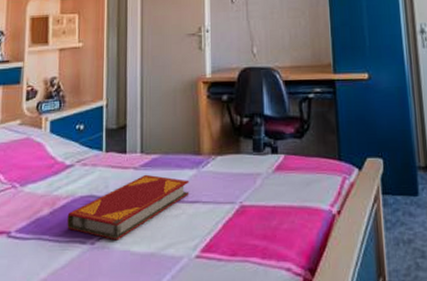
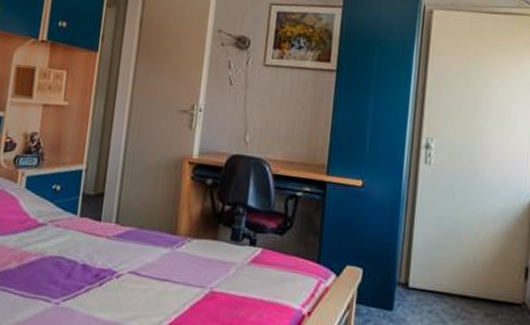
hardback book: present [67,174,190,241] -> none [33,245,162,305]

